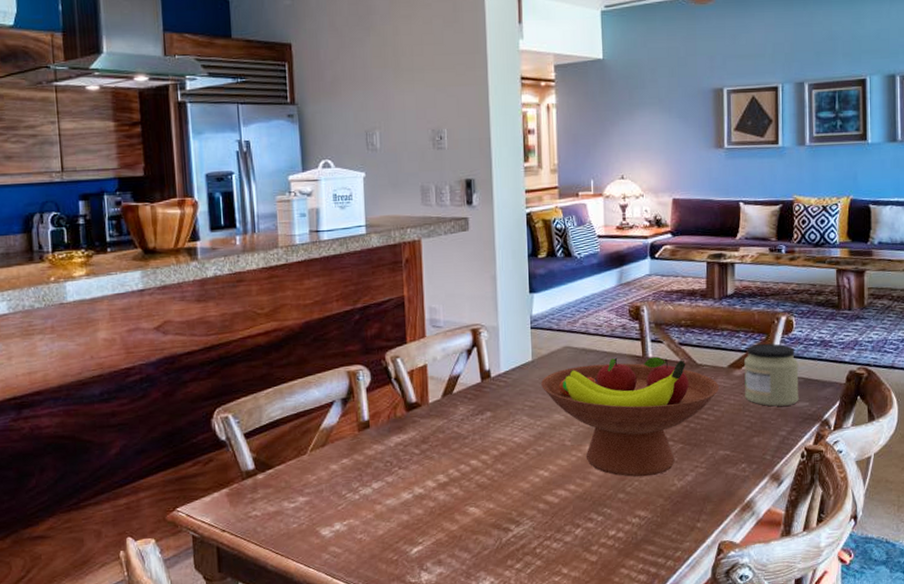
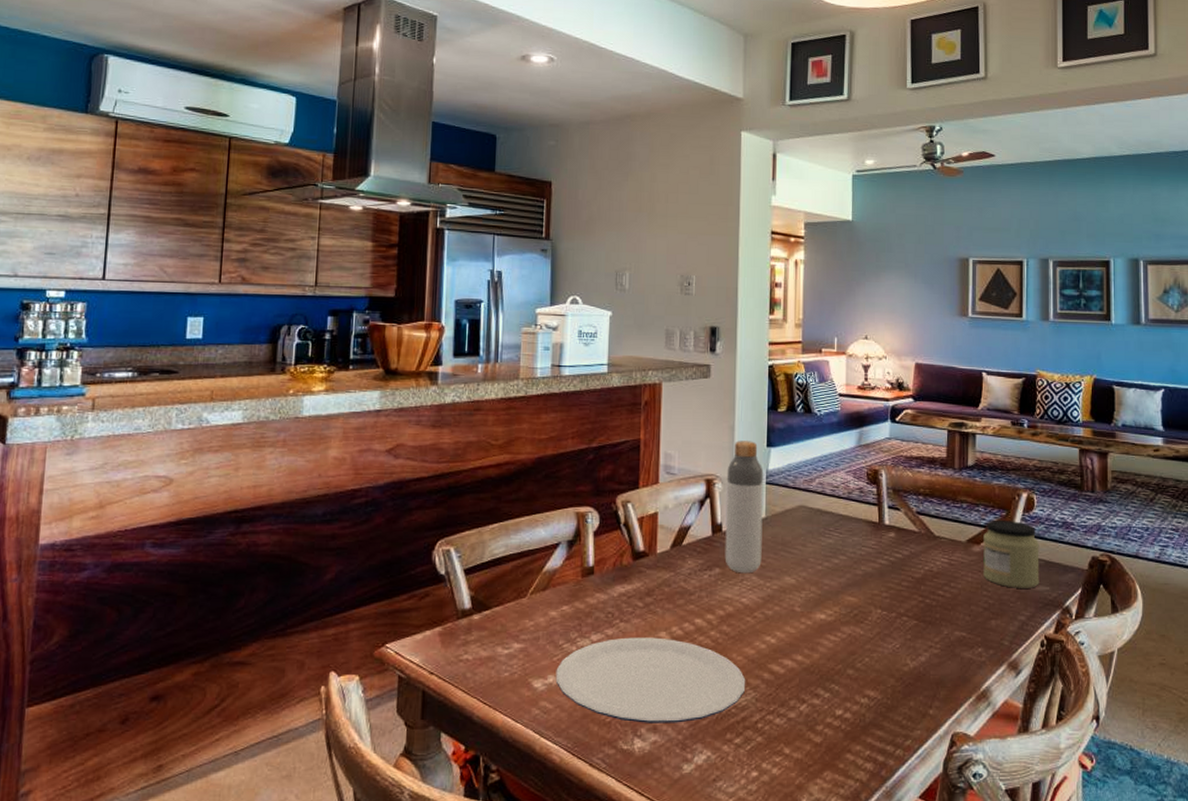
plate: none [341,480,523,558] -> present [555,637,746,723]
bottle: none [491,288,531,415] -> present [724,441,764,574]
fruit bowl: present [541,356,720,477] -> none [773,521,957,653]

